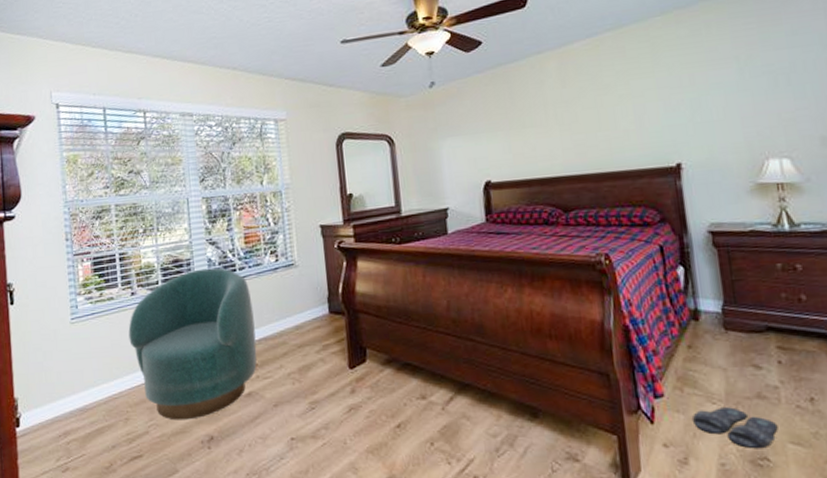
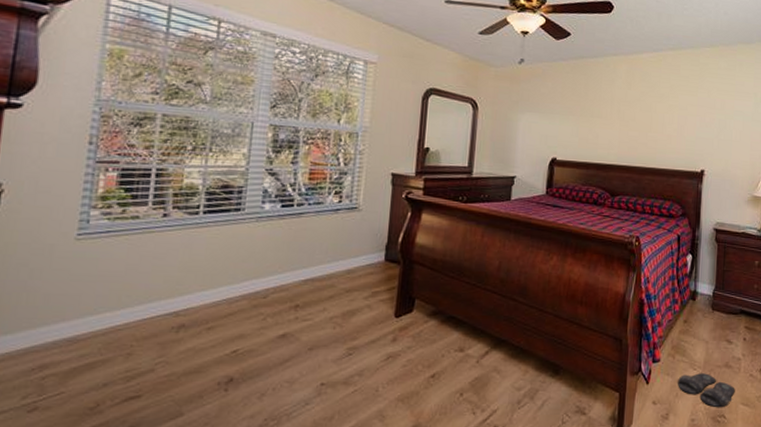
armchair: present [128,267,257,420] -> none [150,199,306,359]

